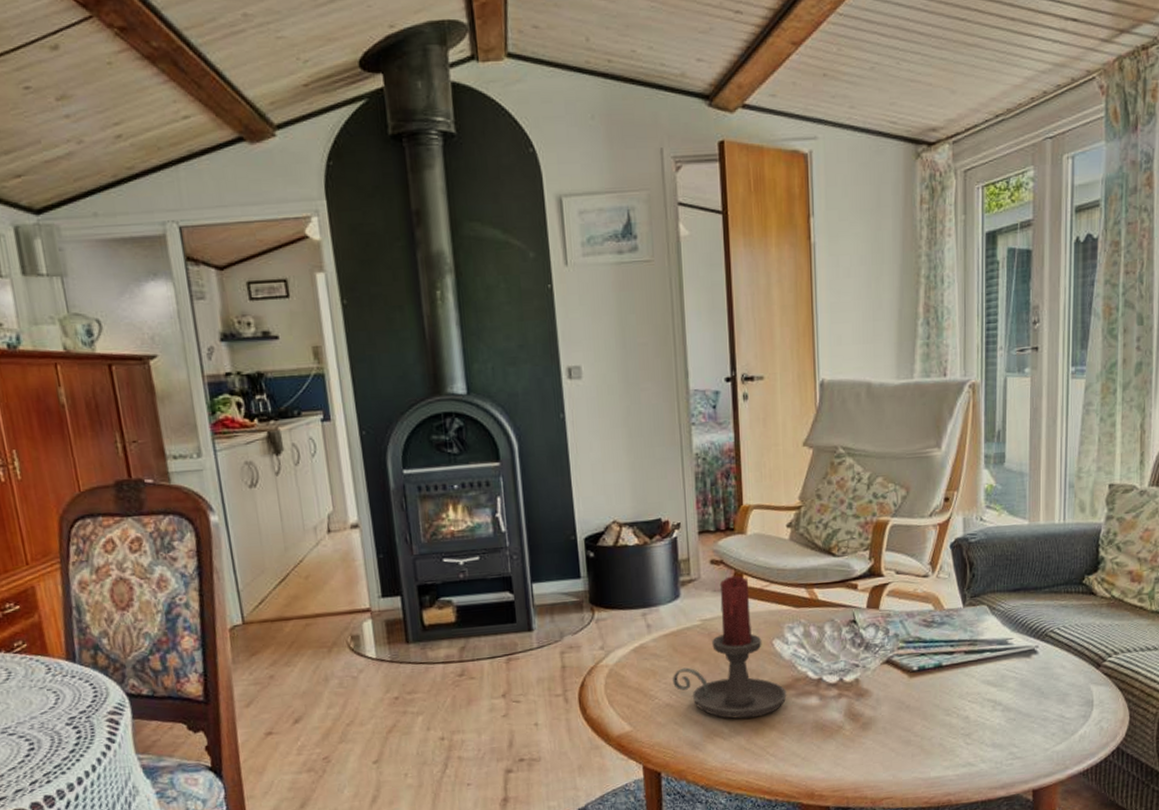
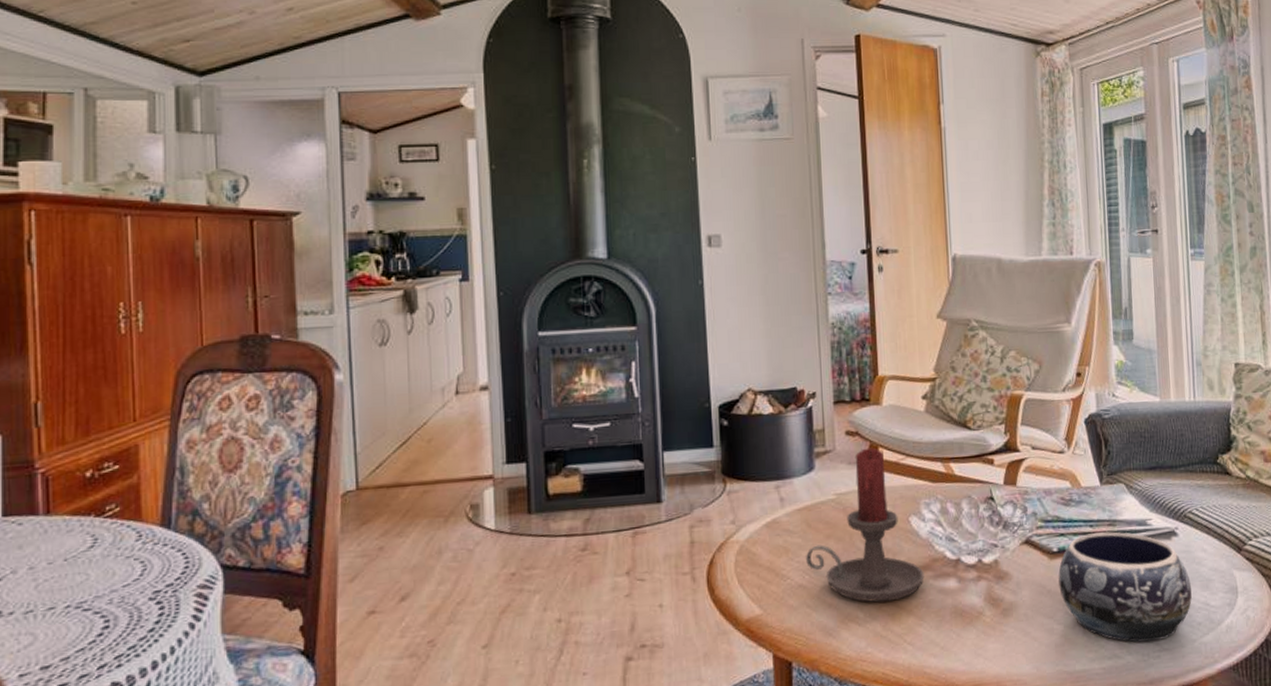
decorative bowl: none [917,651,1047,752] -> present [1058,531,1192,643]

